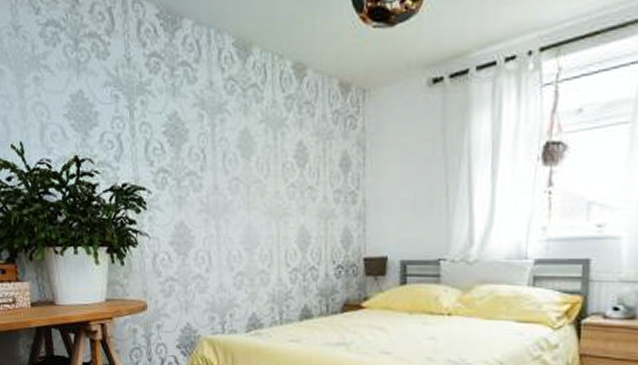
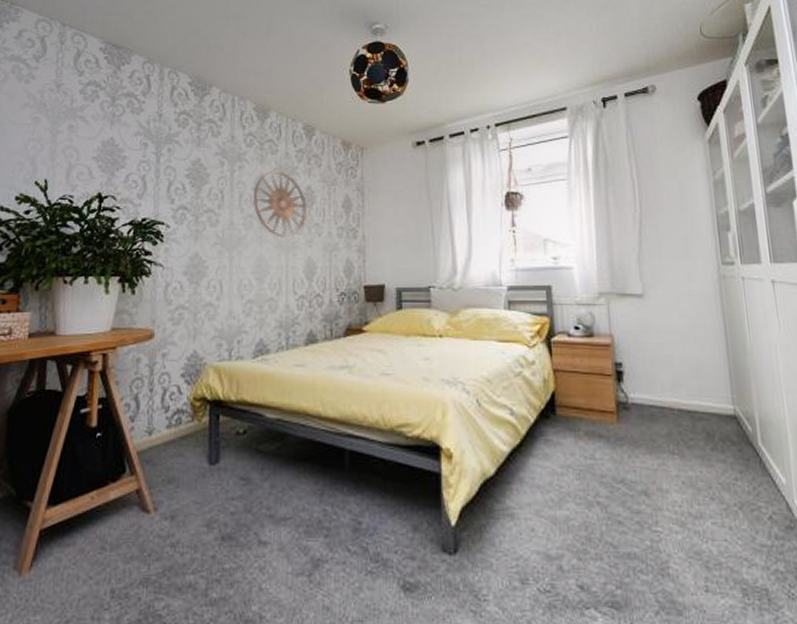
wall art: none [237,123,298,204] -> present [252,170,307,238]

